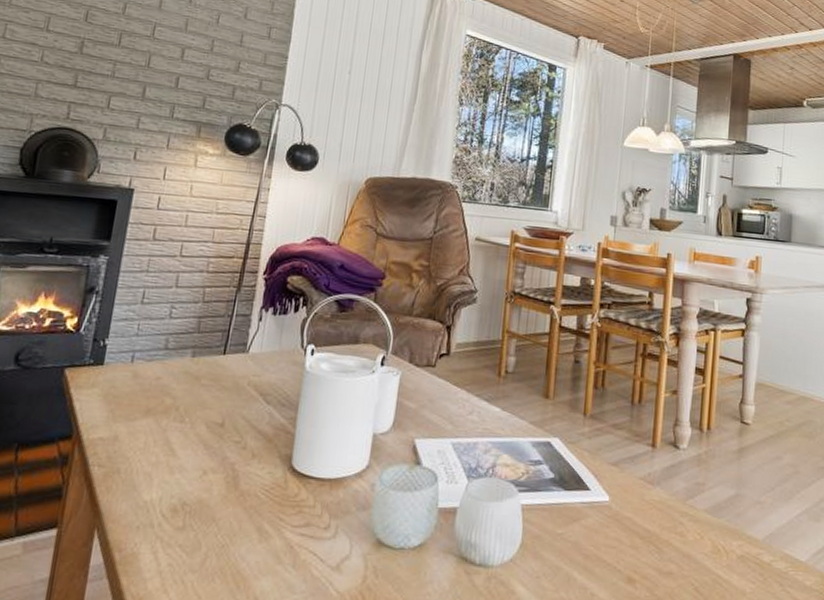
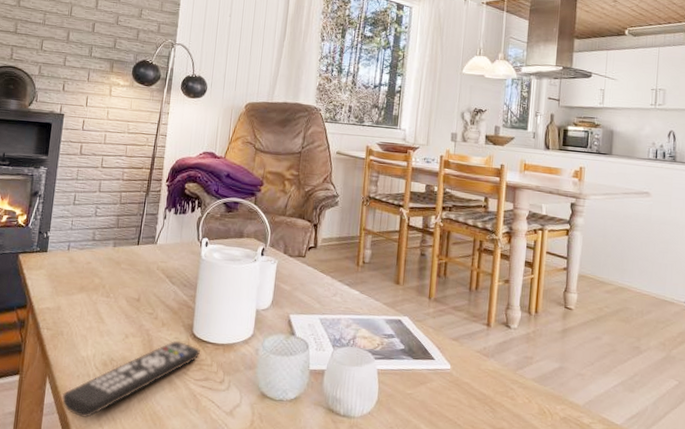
remote control: none [115,476,300,584] -> present [62,340,200,419]

